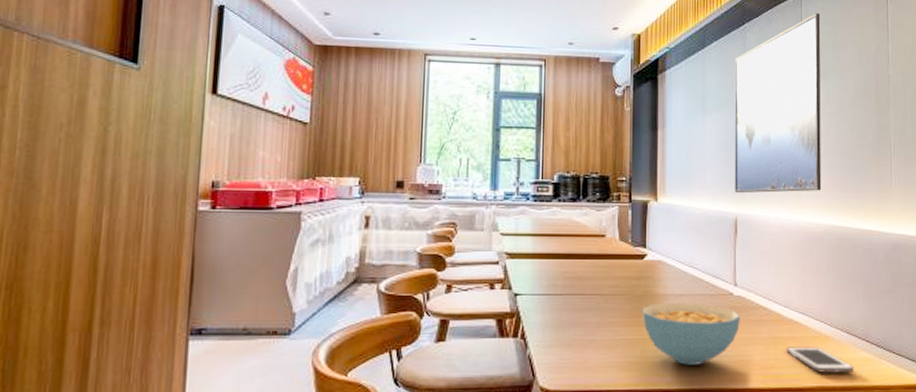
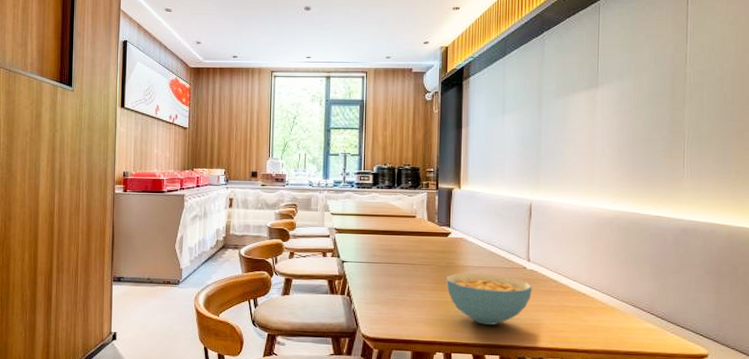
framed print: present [734,13,822,194] -> none [530,19,618,183]
cell phone: present [786,346,855,373] -> none [574,315,639,340]

